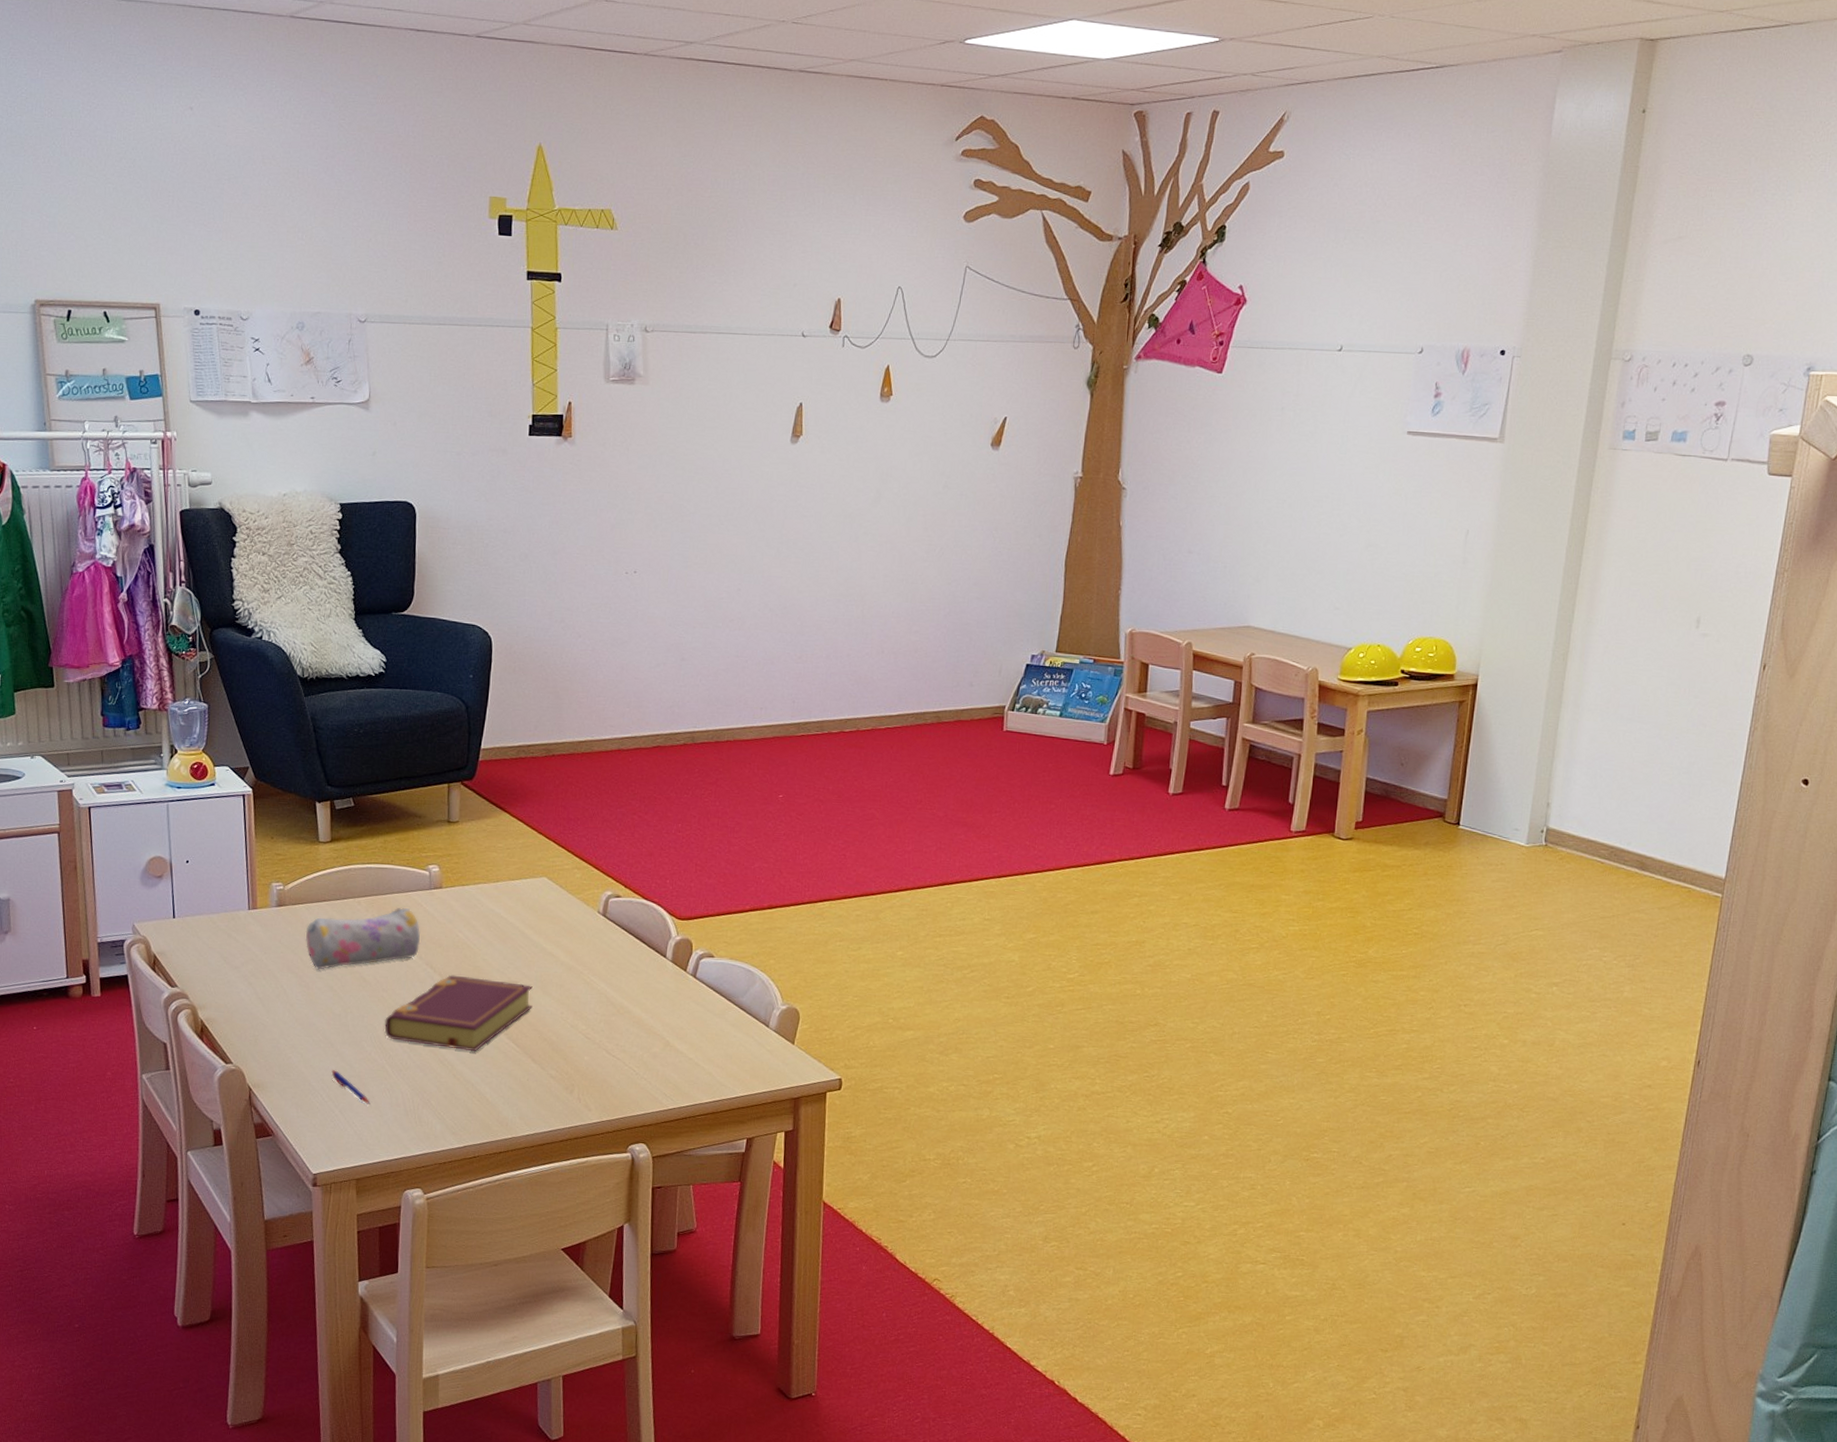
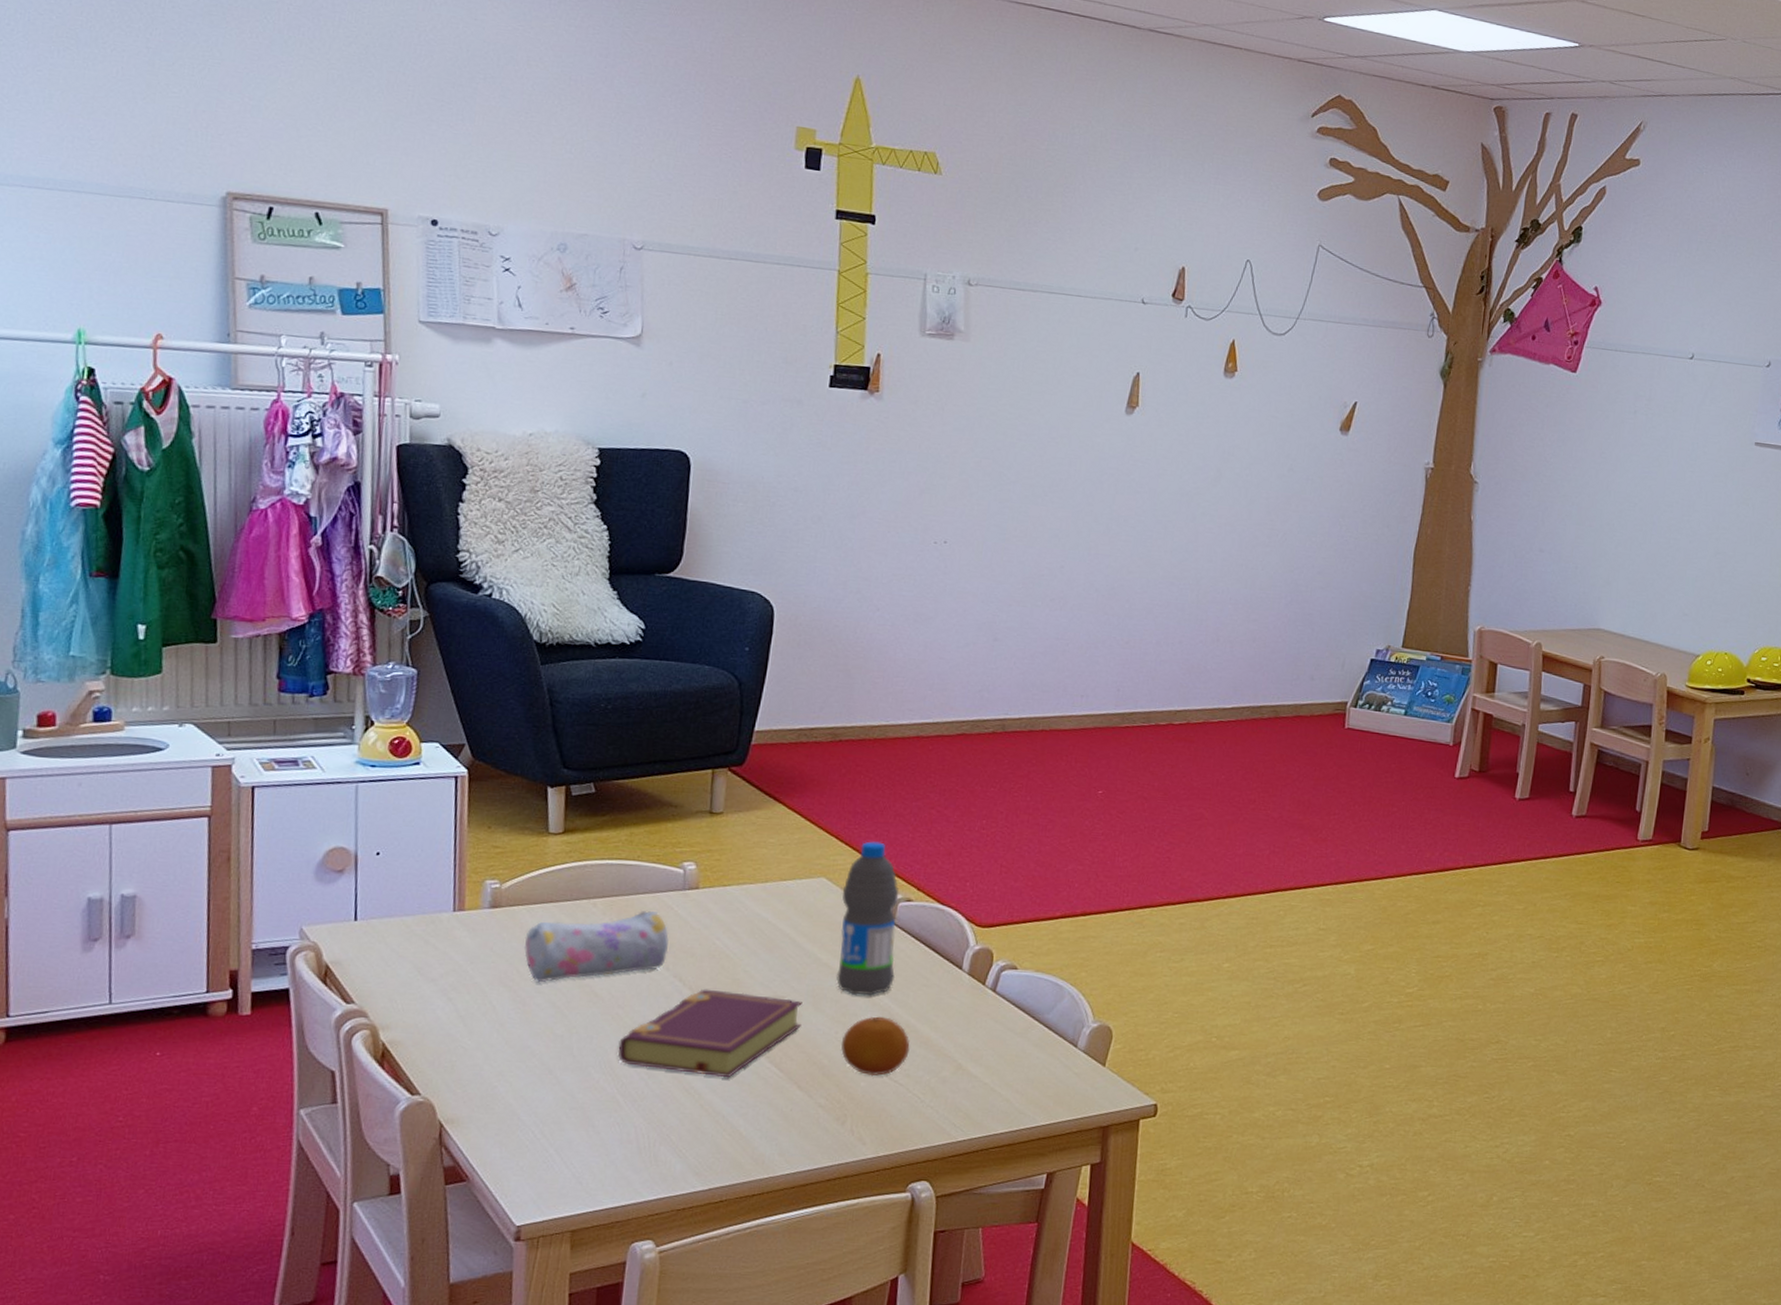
pen: present [331,1070,370,1105] -> none [547,1101,595,1143]
water bottle: none [560,844,610,981] -> present [836,841,899,996]
fruit: none [566,999,625,1052] -> present [841,1016,910,1076]

